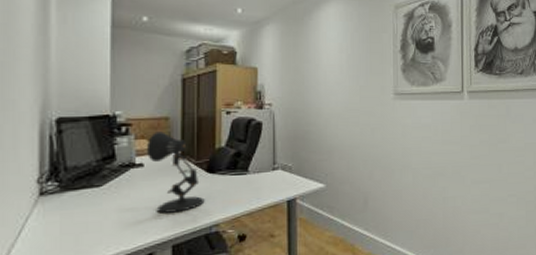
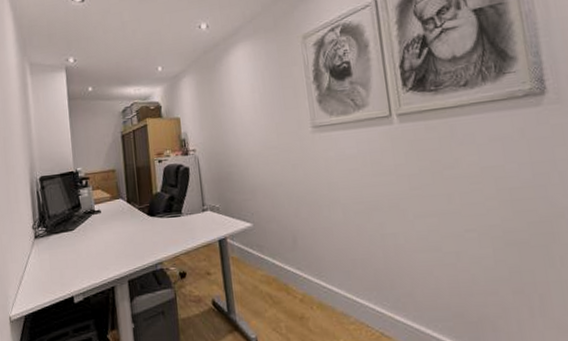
desk lamp: present [146,132,205,213] -> none [101,182,149,252]

